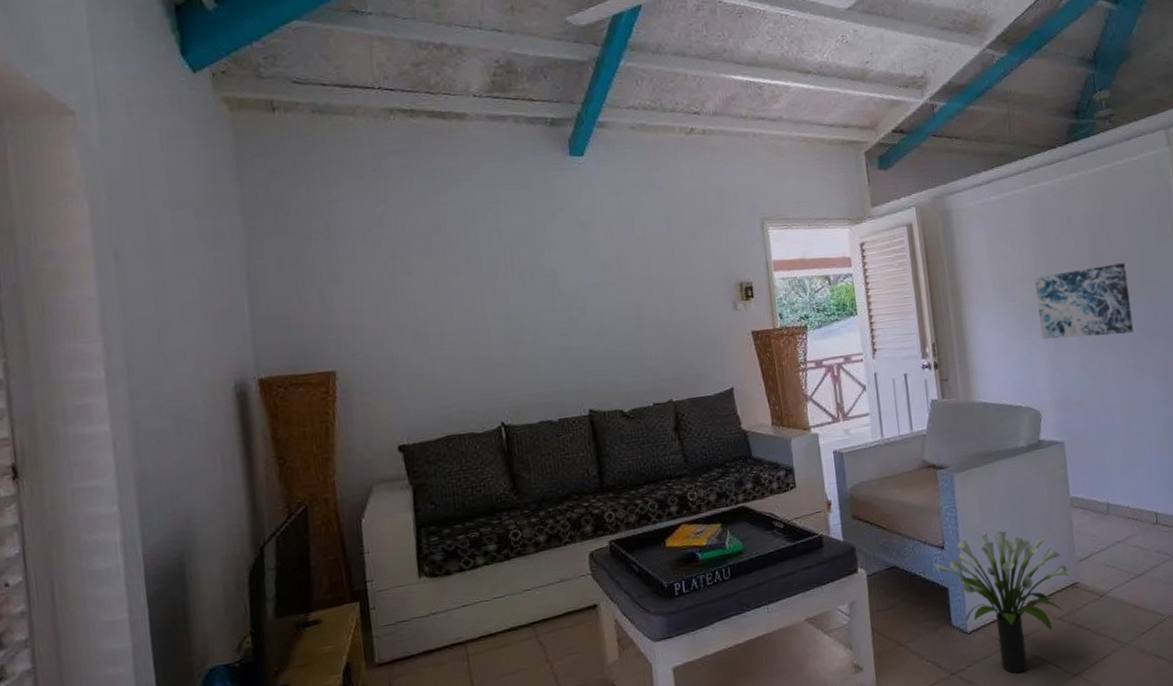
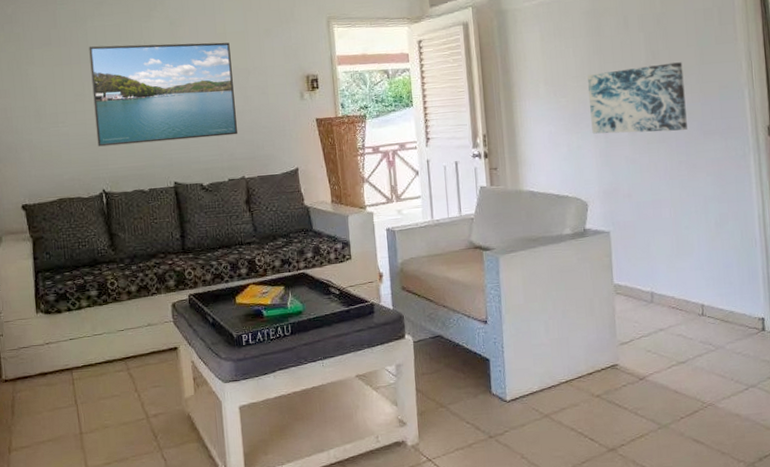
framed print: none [481,246,664,372] -> present [89,42,239,147]
potted plant: present [934,530,1072,674] -> none [476,310,612,443]

